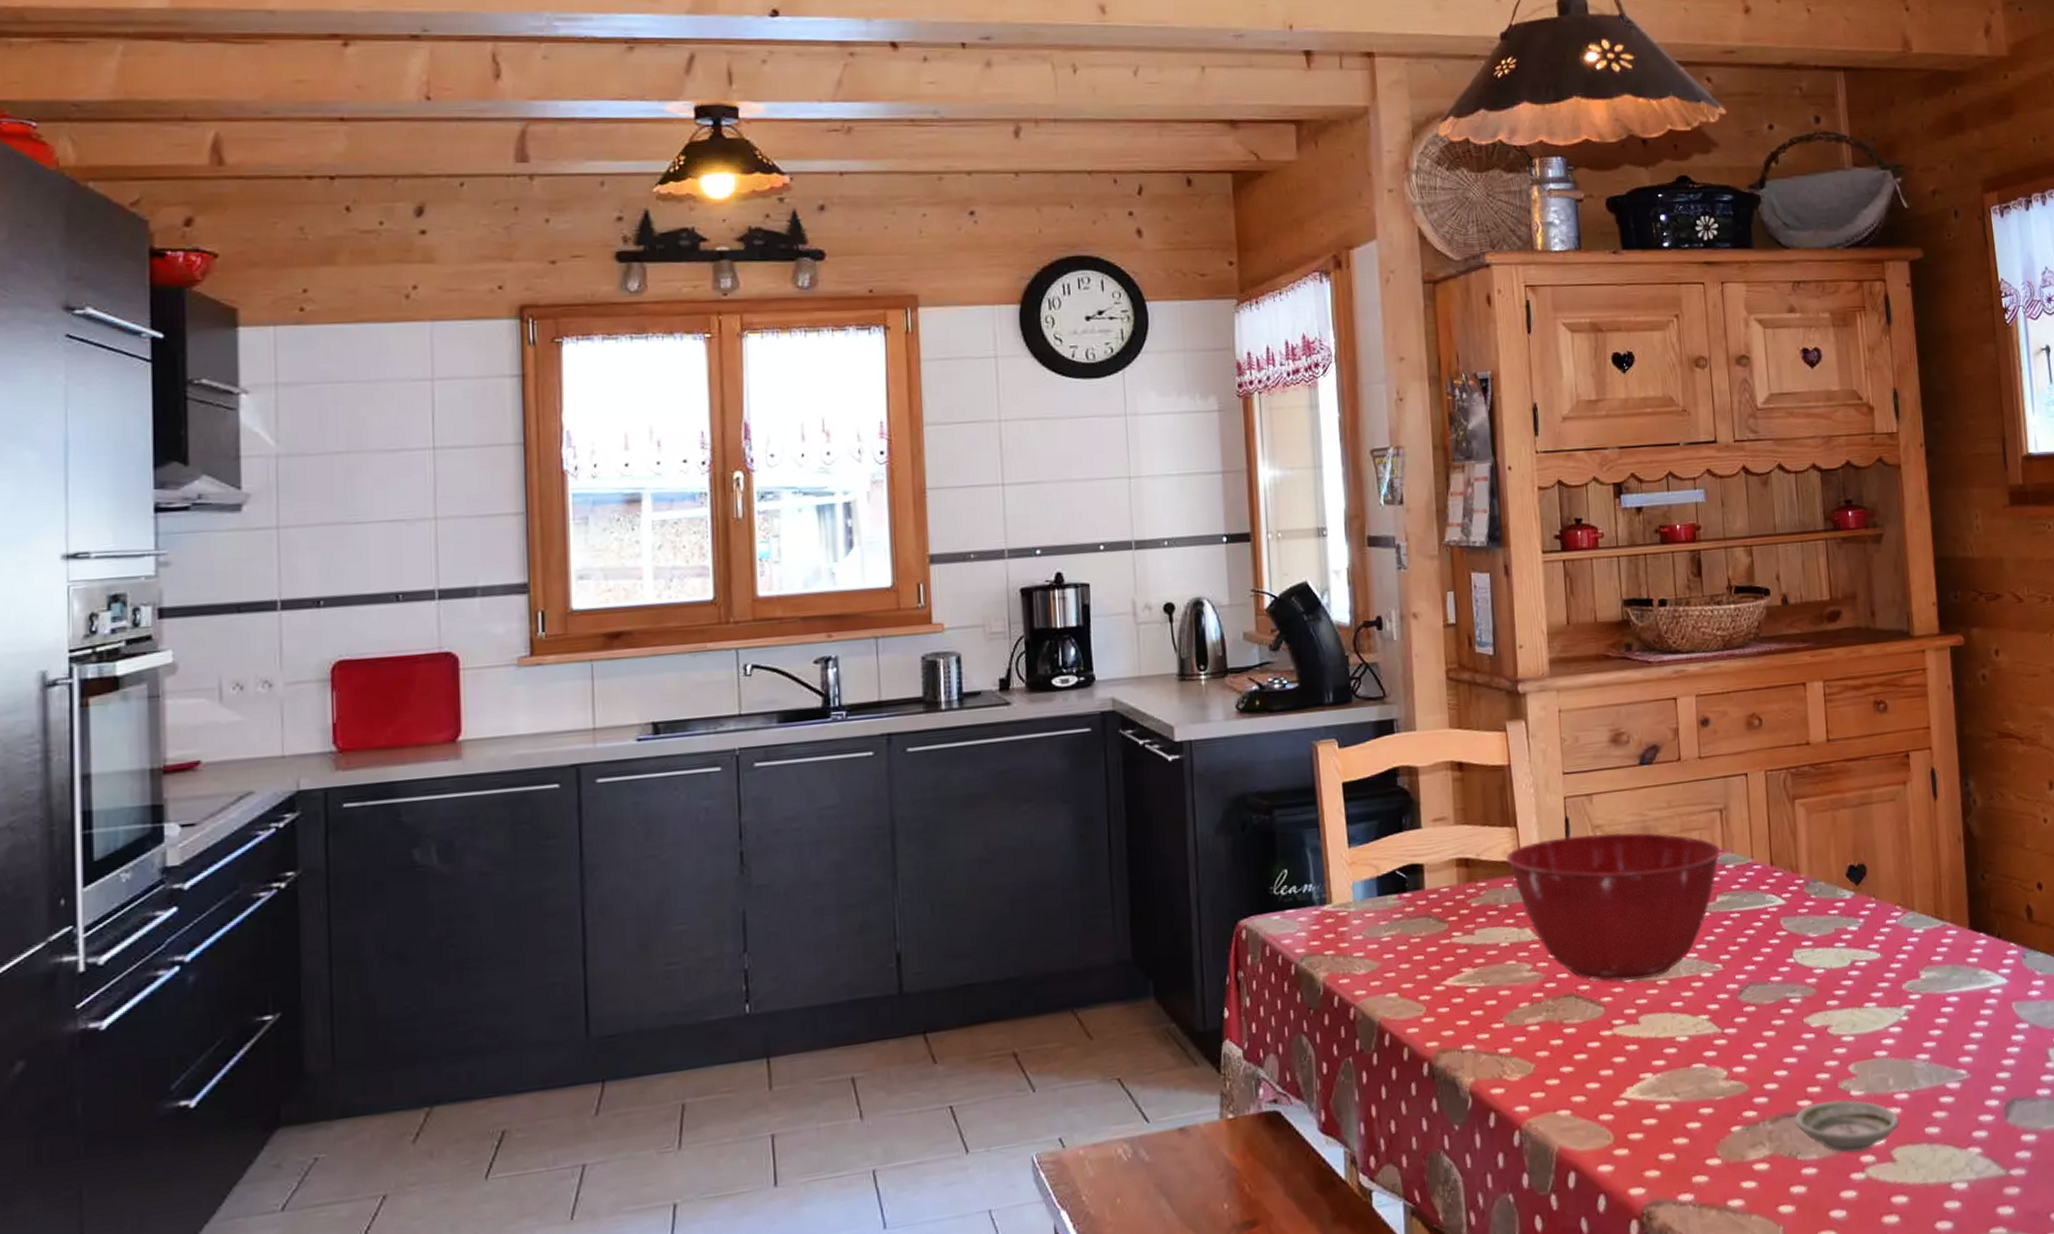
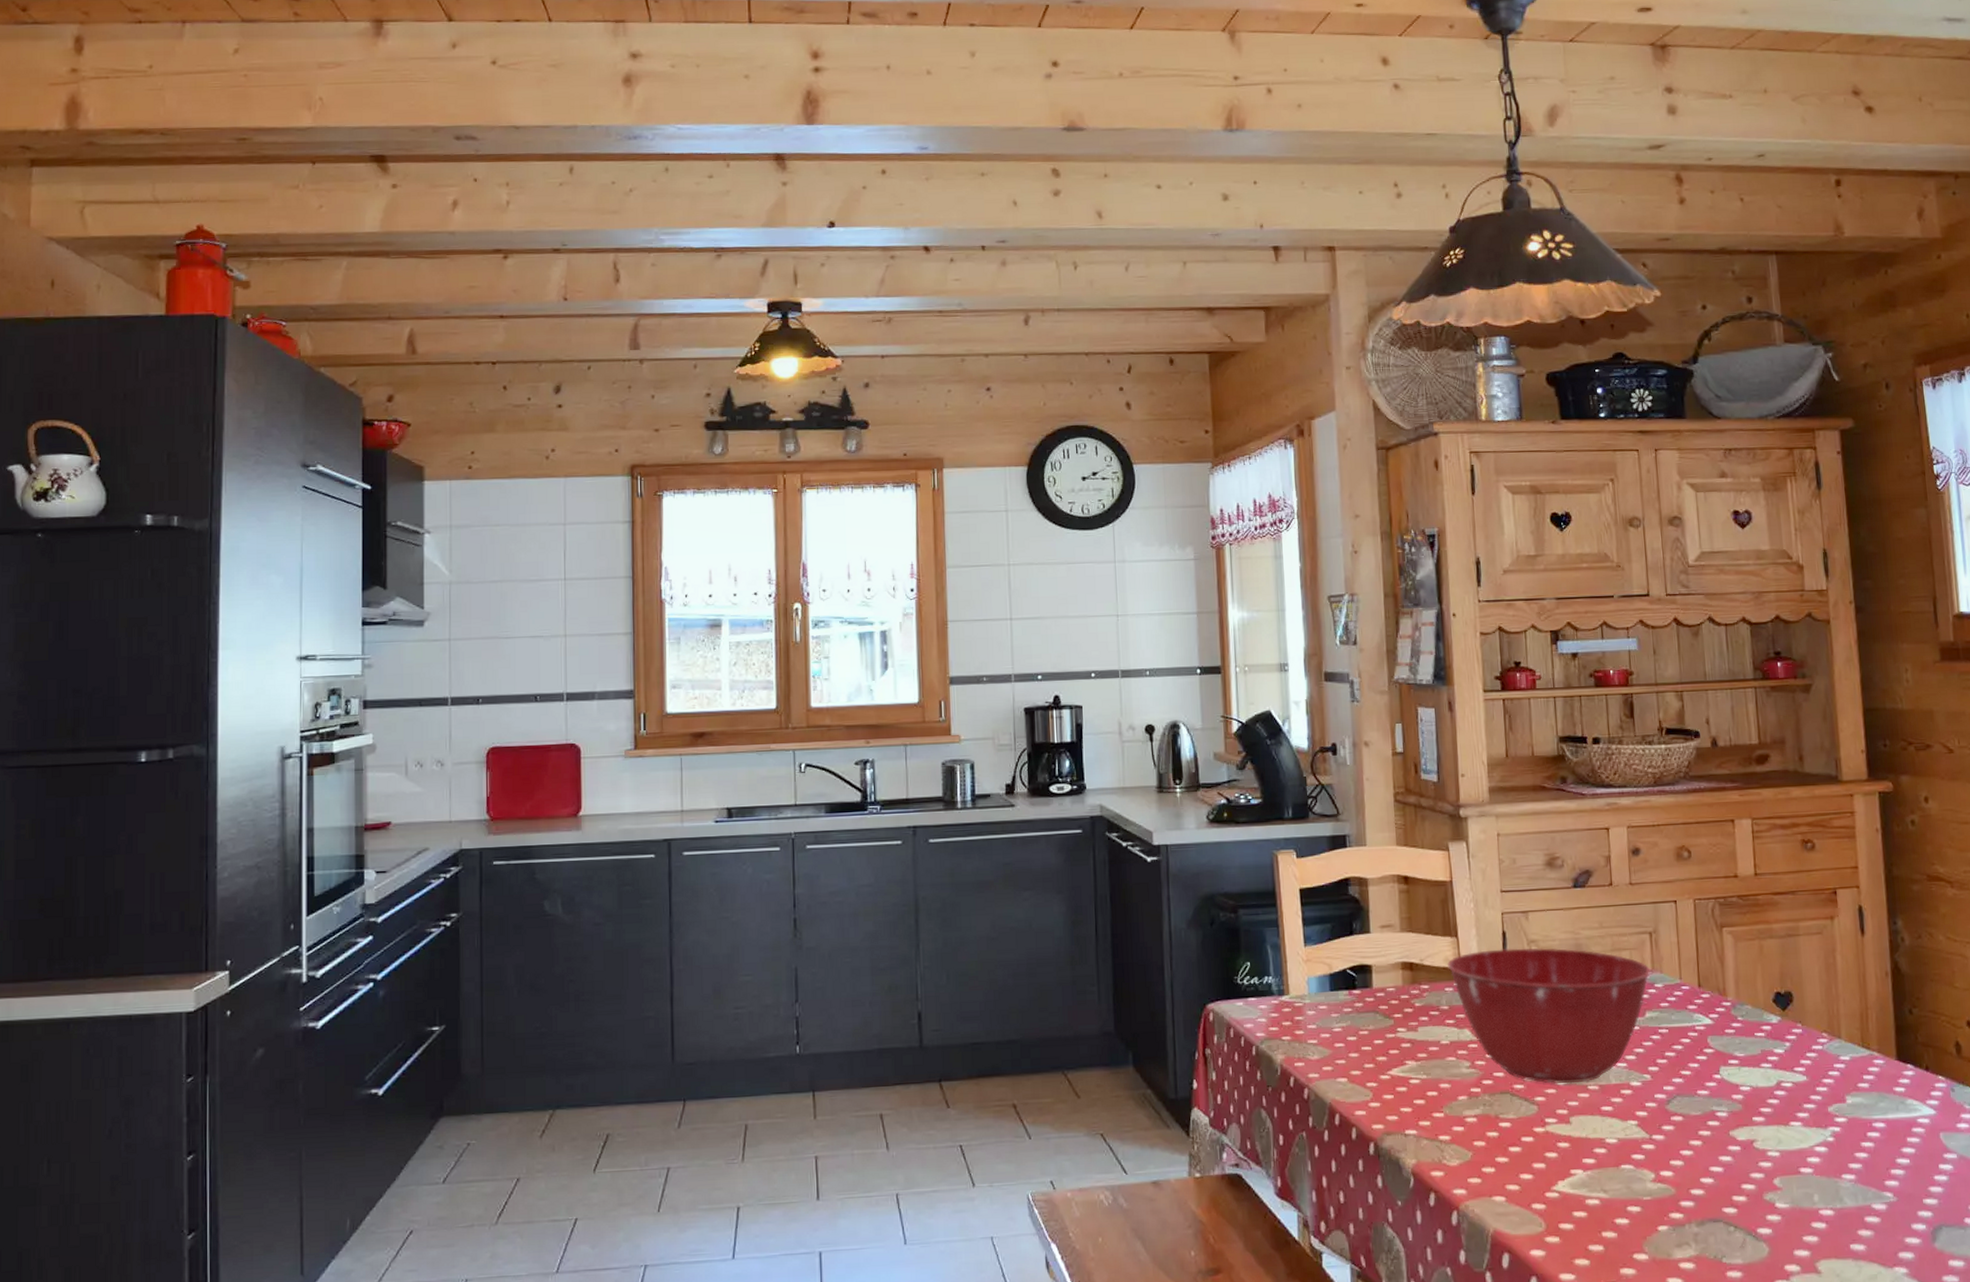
saucer: present [1794,1099,1899,1153] -> none [1719,1209,1824,1262]

